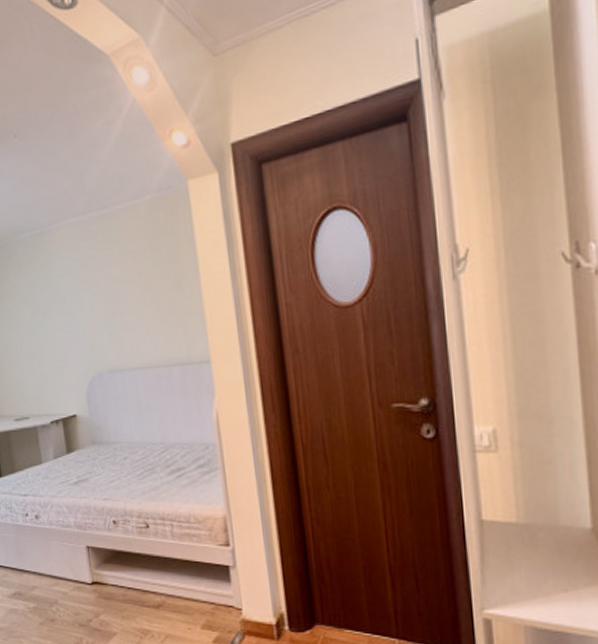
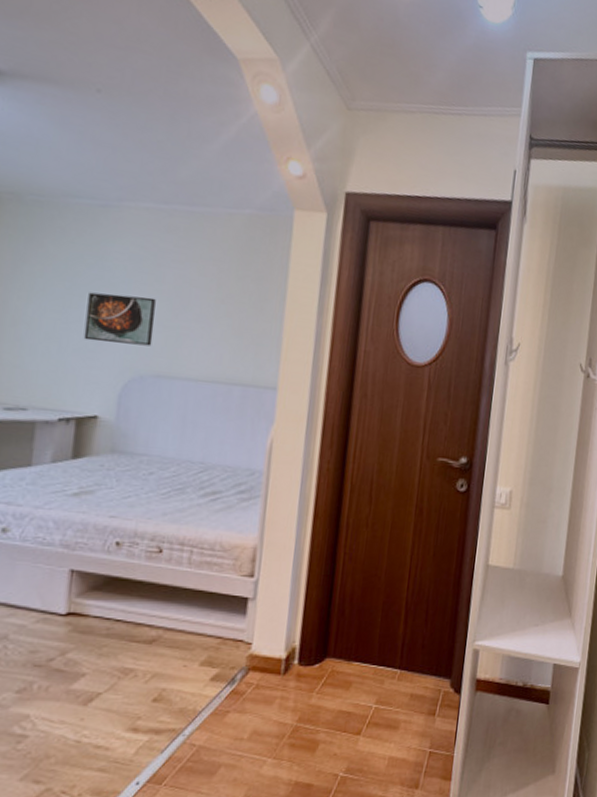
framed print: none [47,302,101,352] -> present [83,292,156,347]

